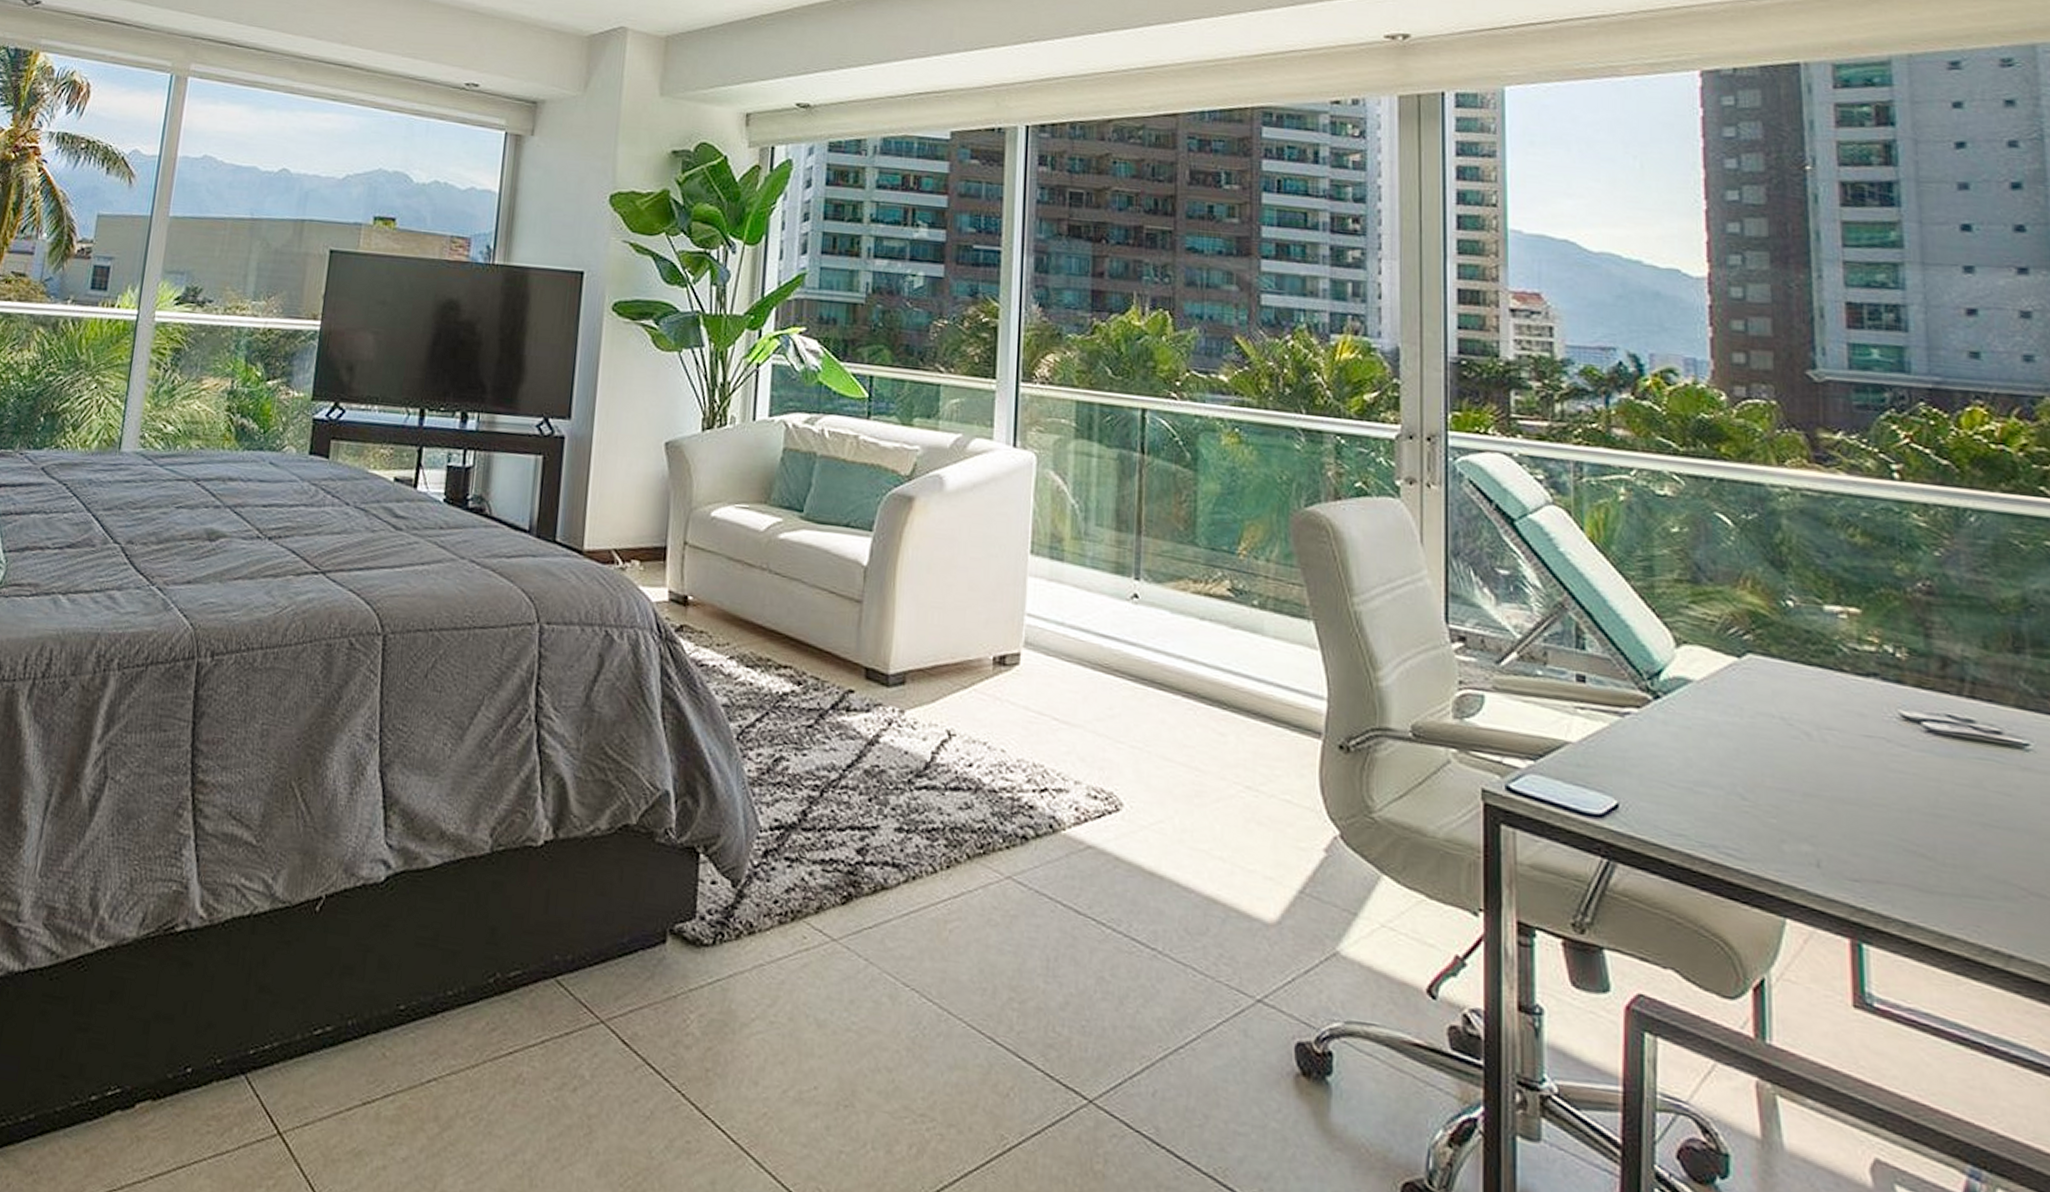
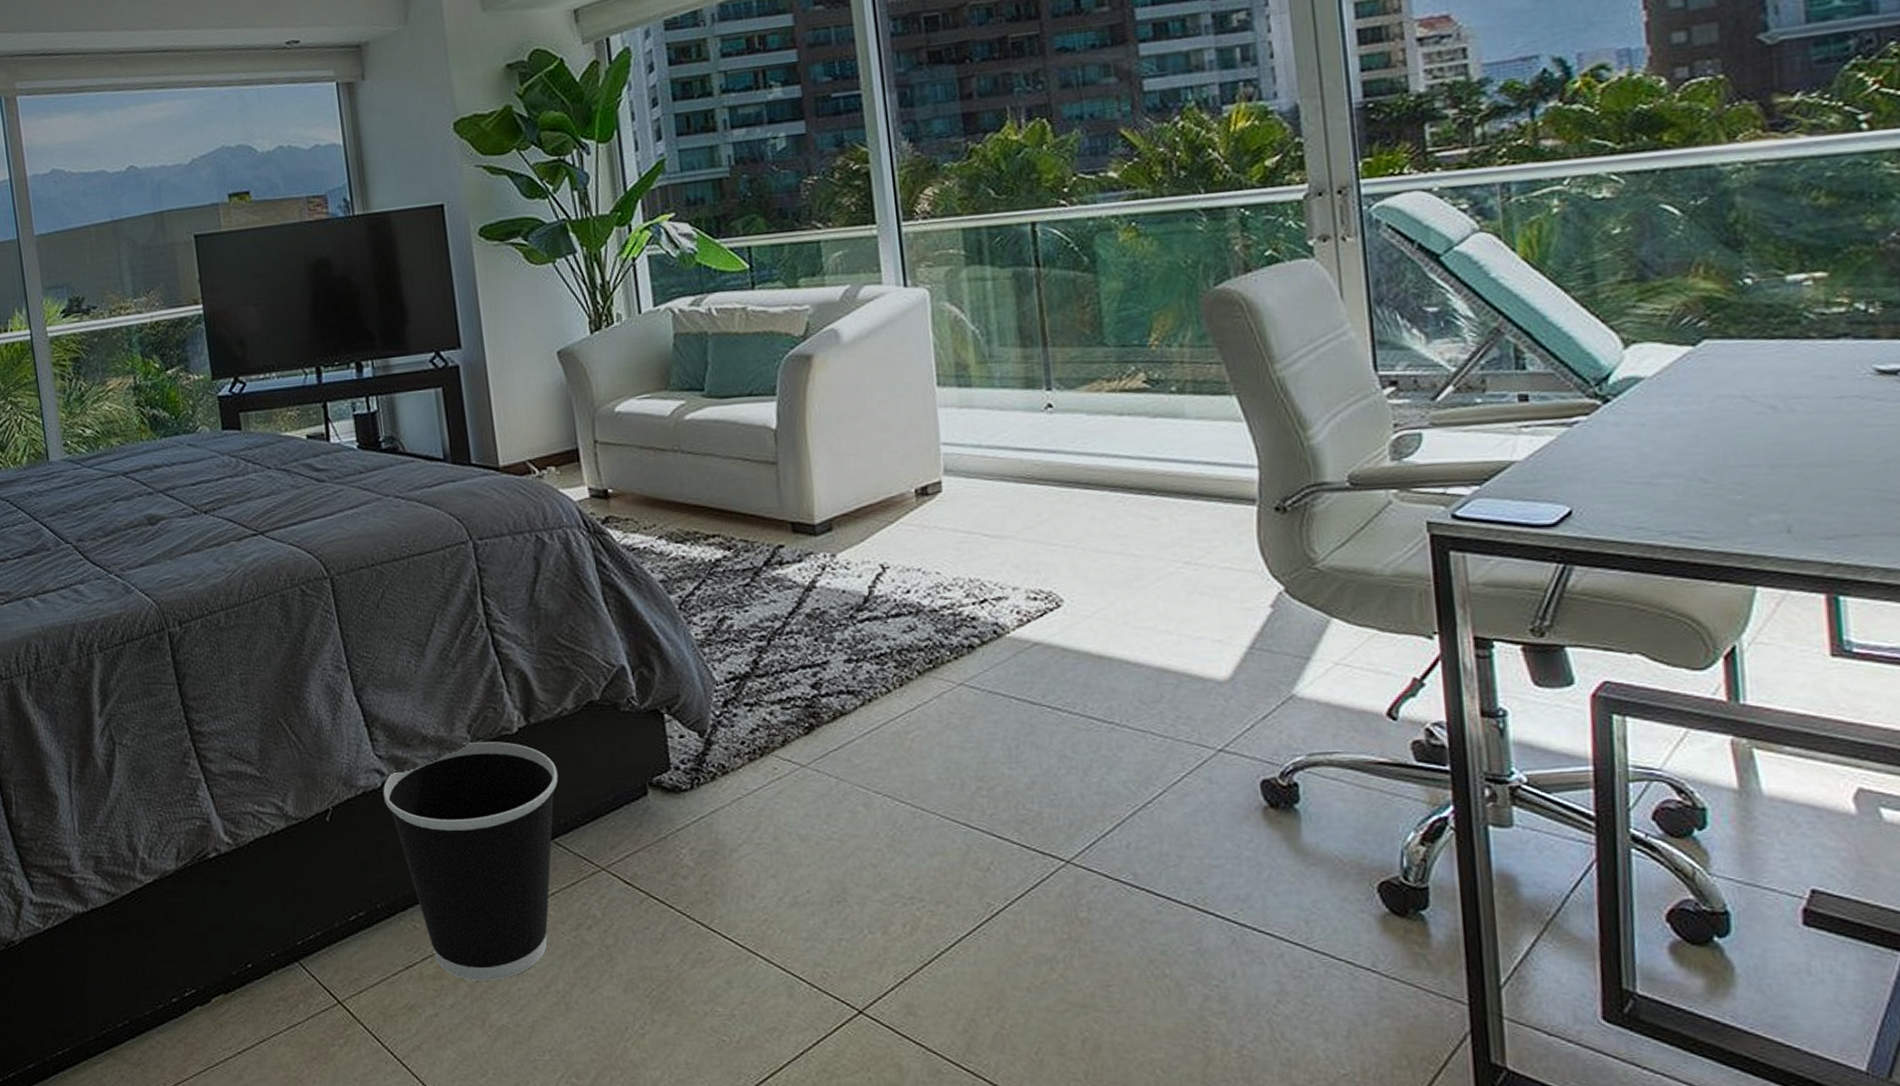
wastebasket: none [384,847,576,1137] -> present [383,742,559,981]

